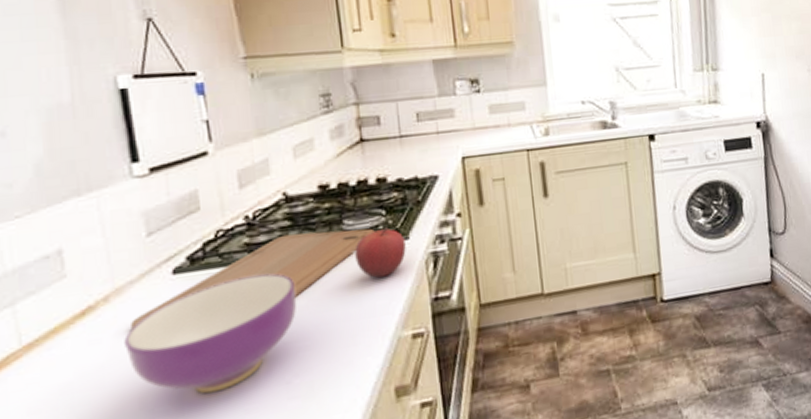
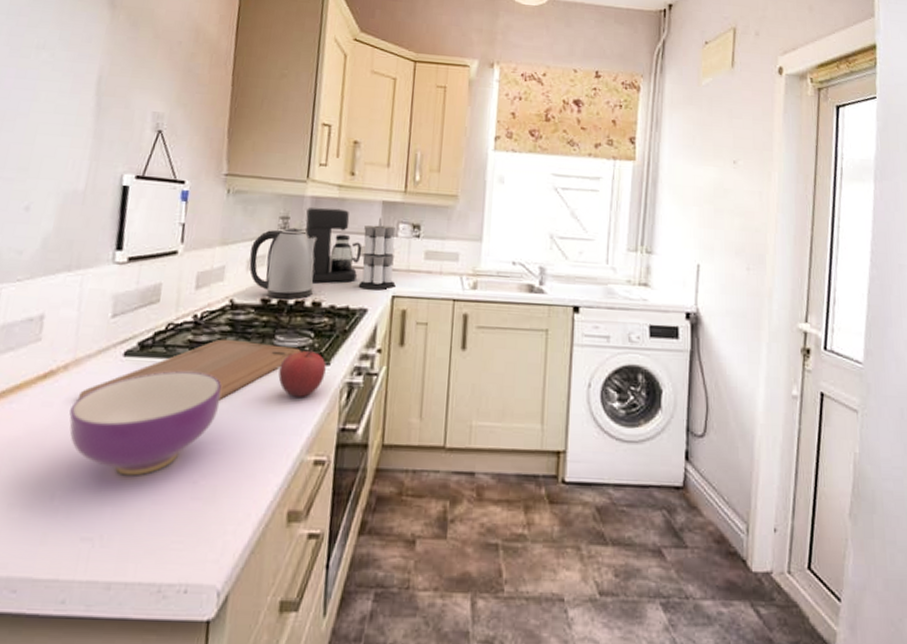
kettle: none [294,104,375,183] -> present [249,227,316,300]
coffee maker: none [349,75,421,158] -> present [305,207,362,283]
spice rack: none [418,77,464,156] -> present [358,217,396,290]

